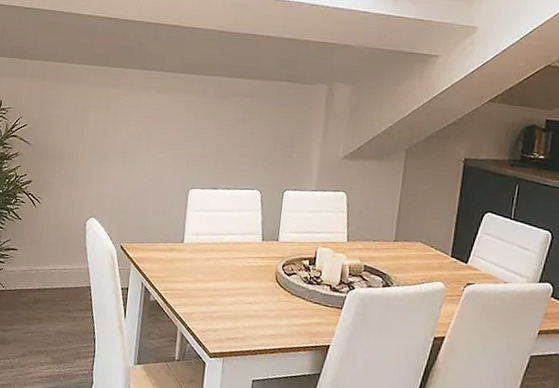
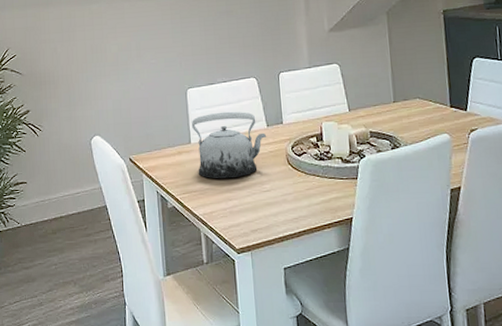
teapot: none [185,217,260,285] -> present [192,111,267,179]

